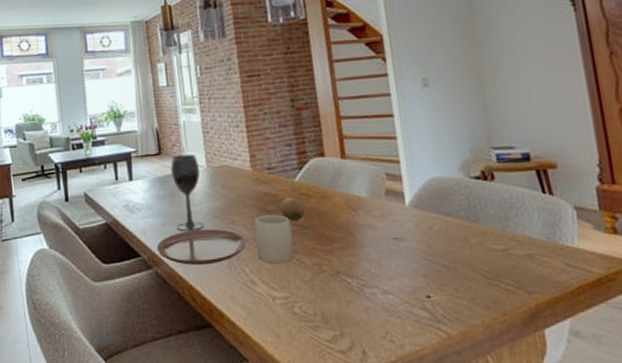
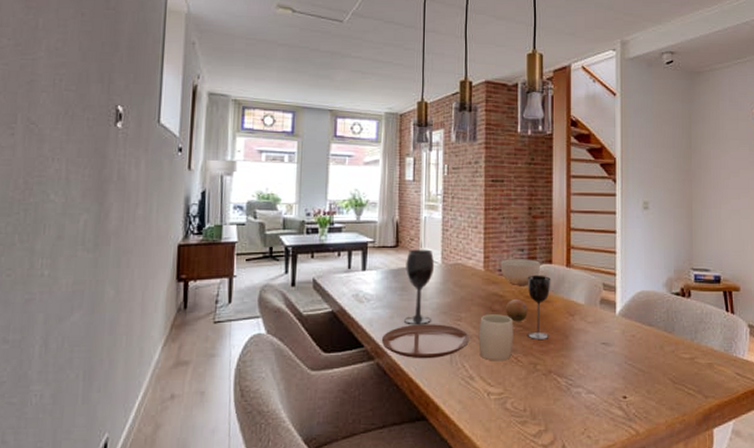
bowl: none [267,153,313,183] -> present [500,259,541,285]
wine glass: none [299,169,332,239] -> present [527,275,551,339]

